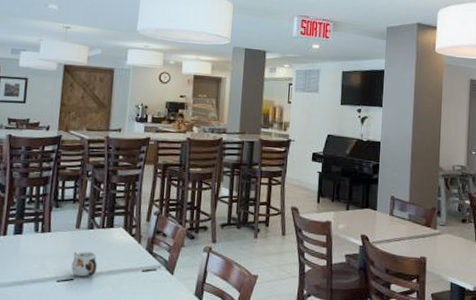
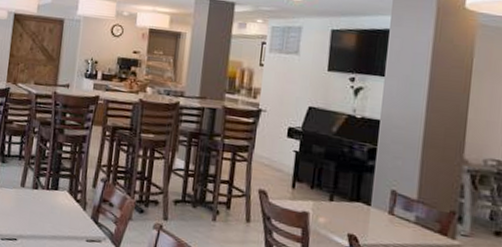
mug: present [71,251,97,277] -> none [15,210,41,239]

